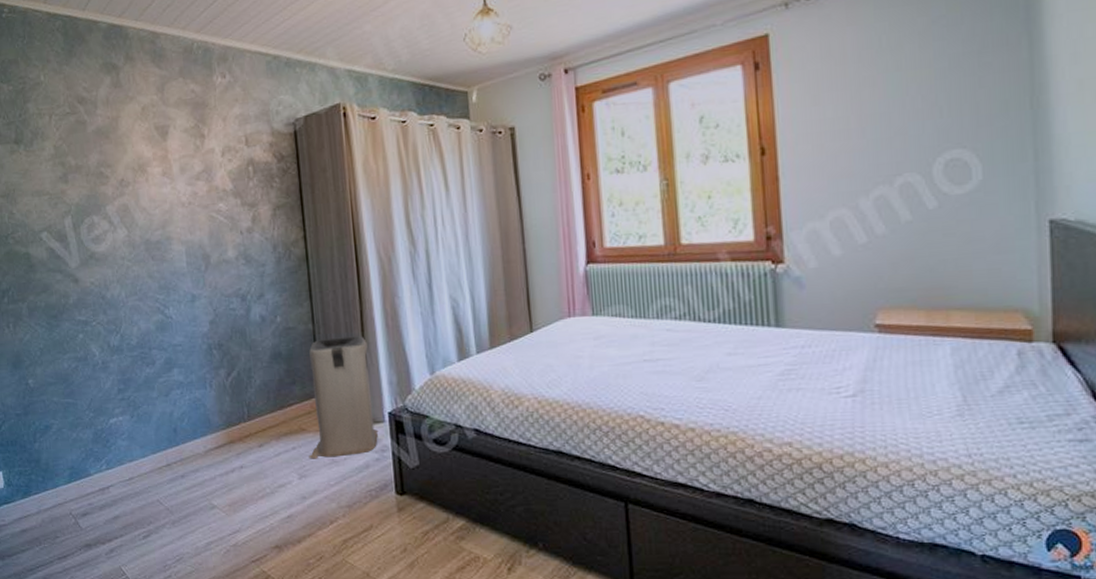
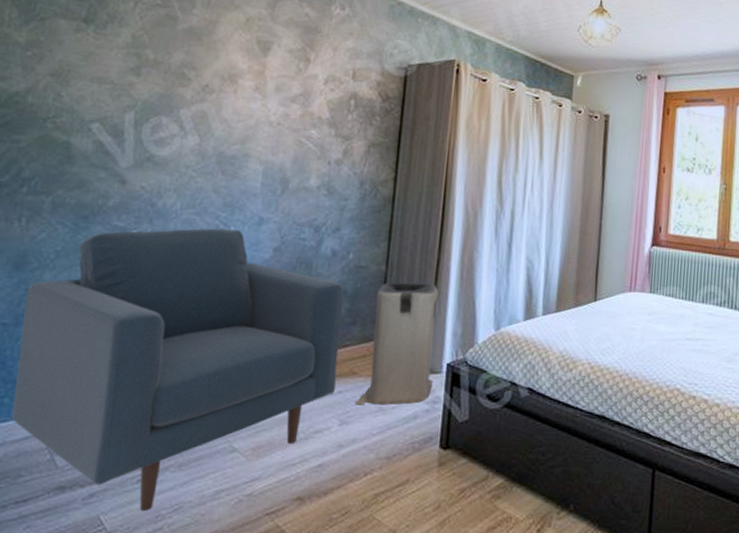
chair: none [27,309,290,562] -> present [11,228,344,511]

